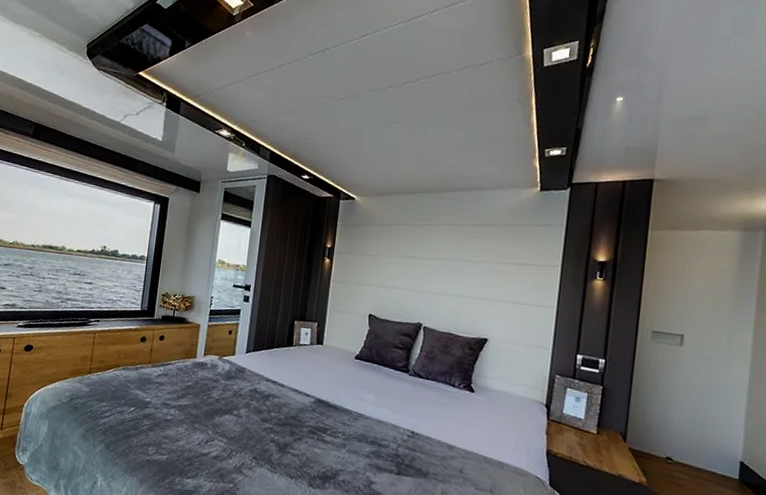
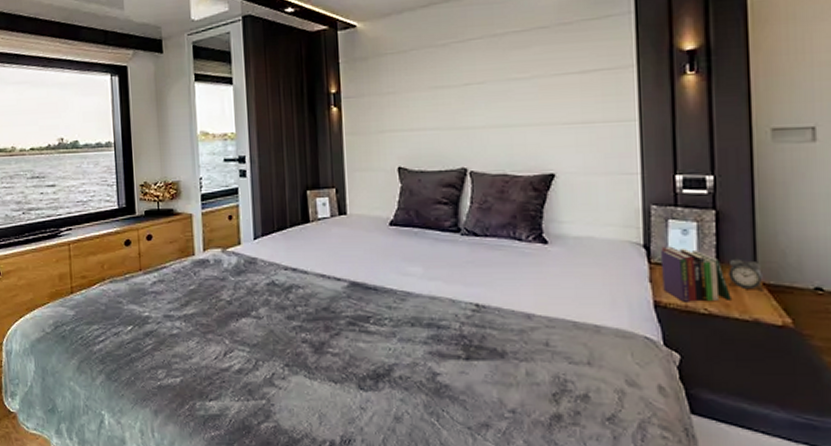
books: none [555,408,605,458] -> present [661,246,731,302]
alarm clock: none [604,425,630,455] -> present [728,258,763,292]

